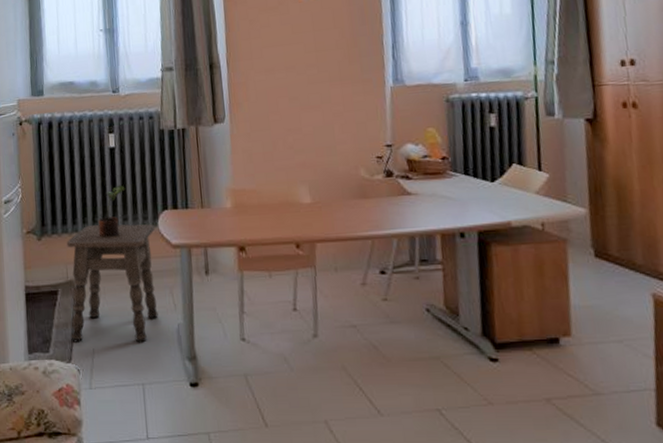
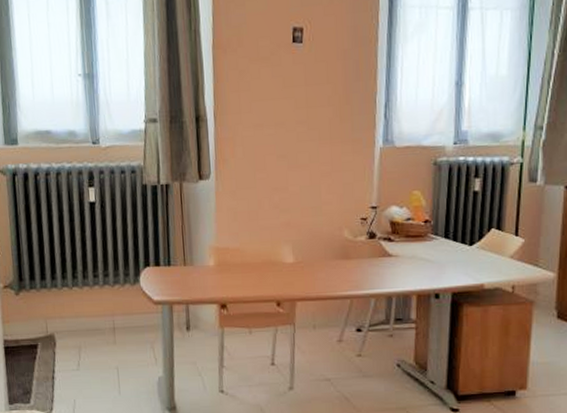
side table: present [67,224,158,343] -> none [46,280,139,395]
potted plant: present [97,185,126,238] -> none [77,240,106,294]

